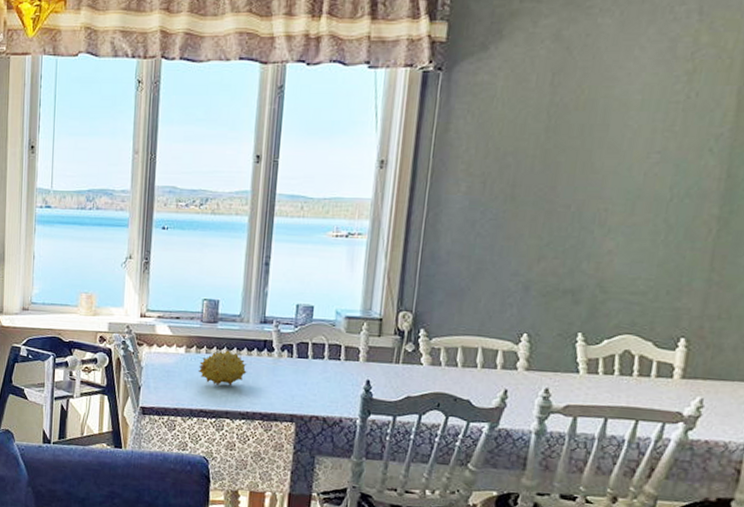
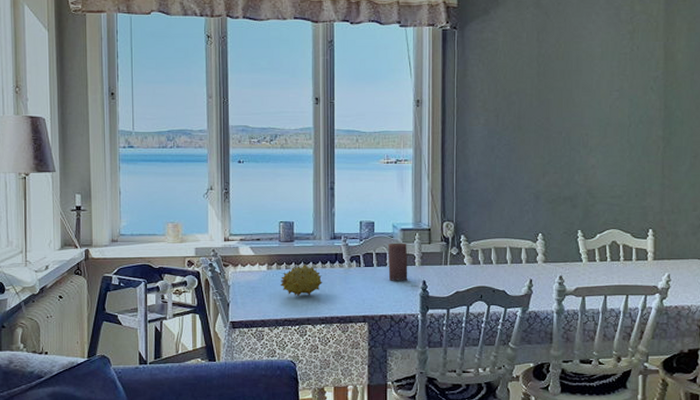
candle: none [325,332,351,378] -> present [388,243,408,281]

